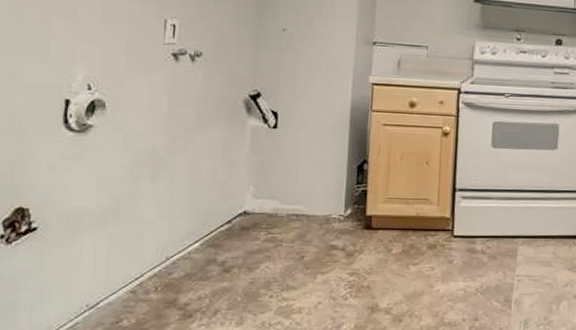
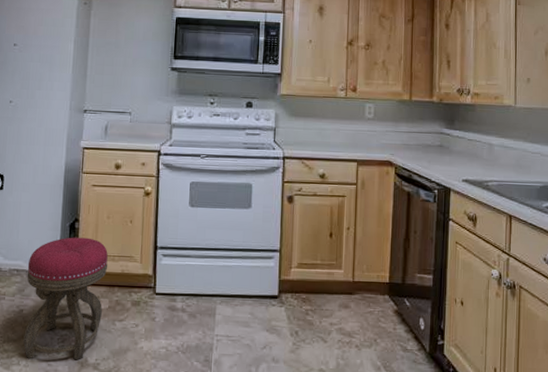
stool: none [305,179,402,307] -> present [23,237,108,360]

